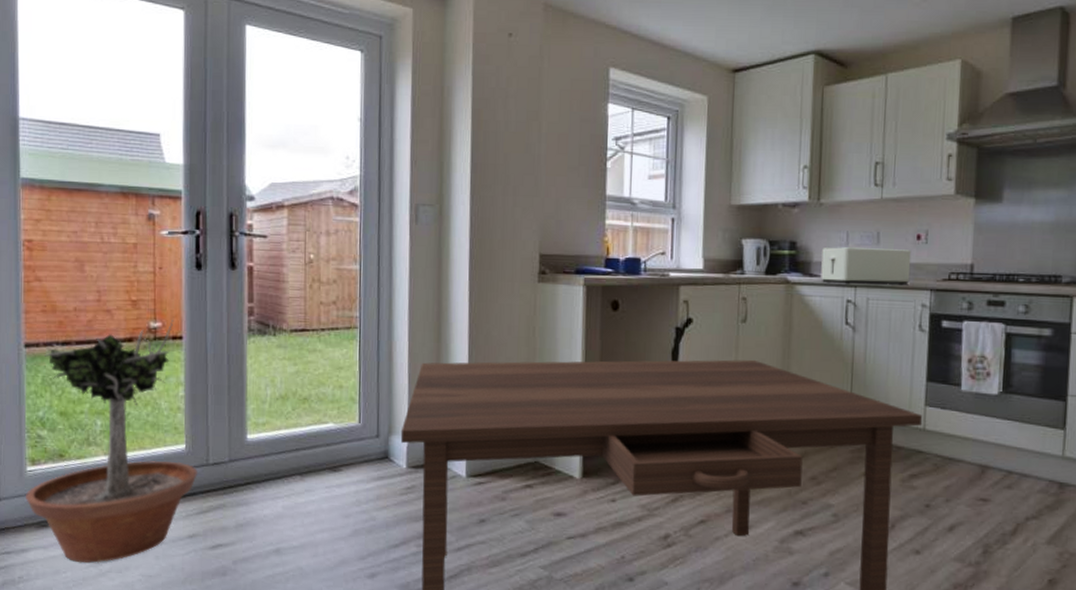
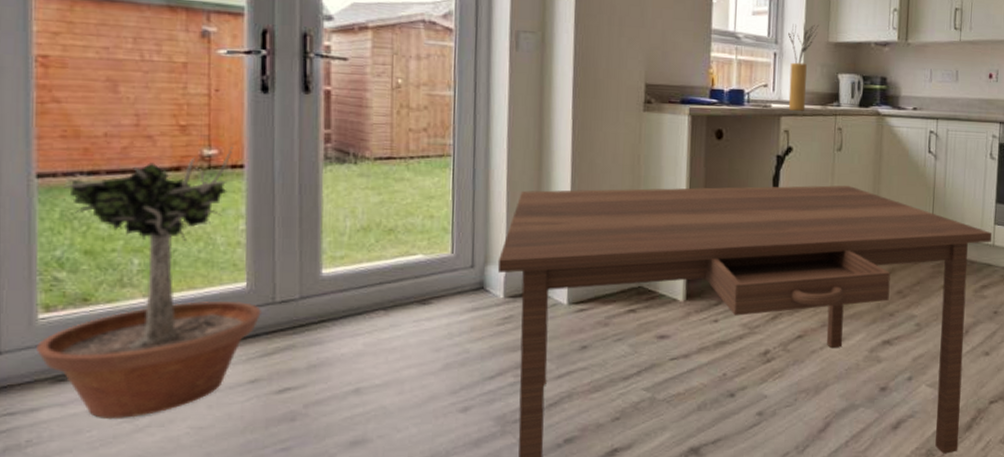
vase: none [687,184,720,280] -> present [788,22,819,111]
toaster: present [821,247,912,286] -> none [907,83,985,119]

